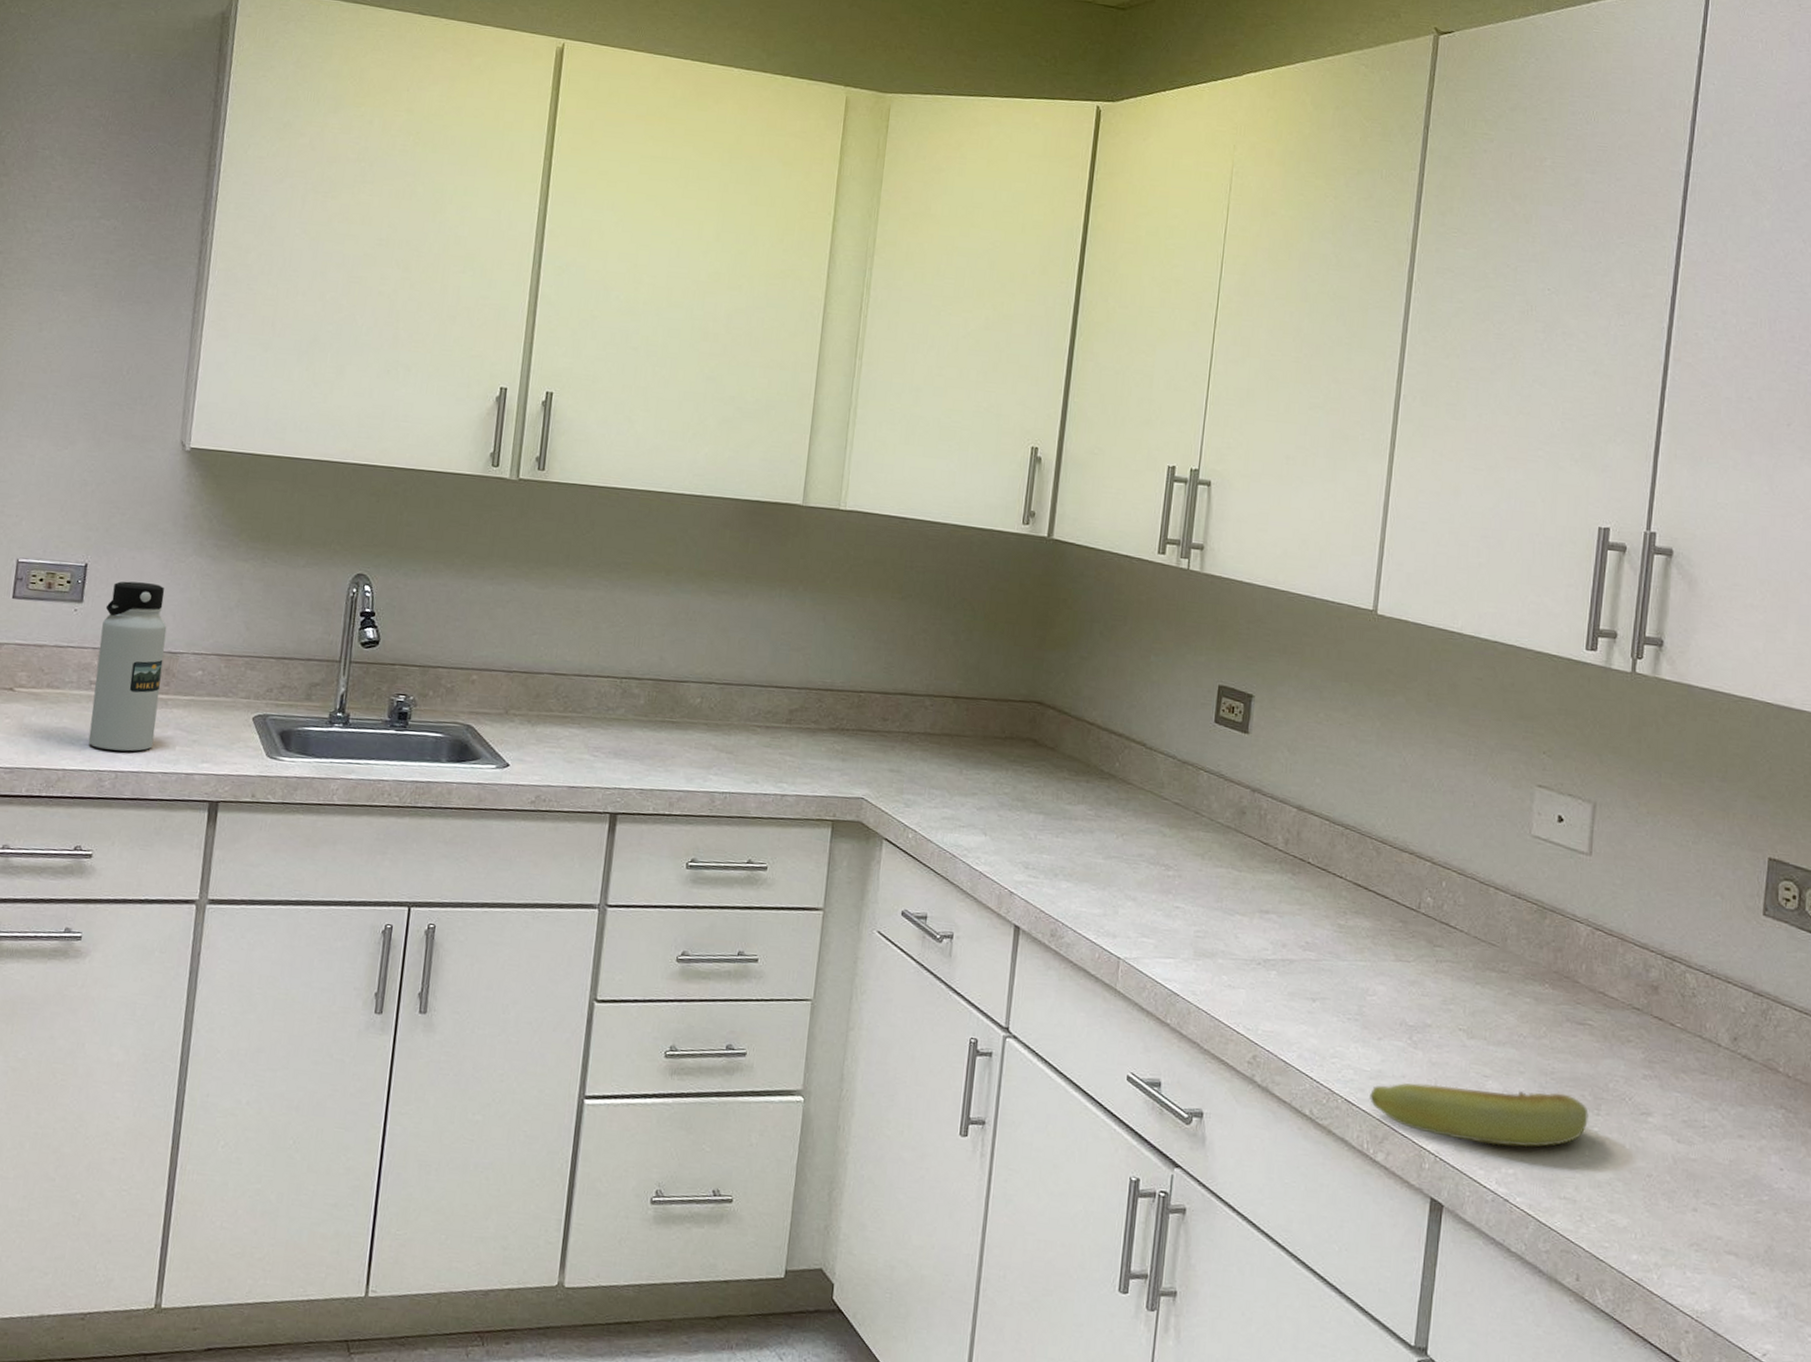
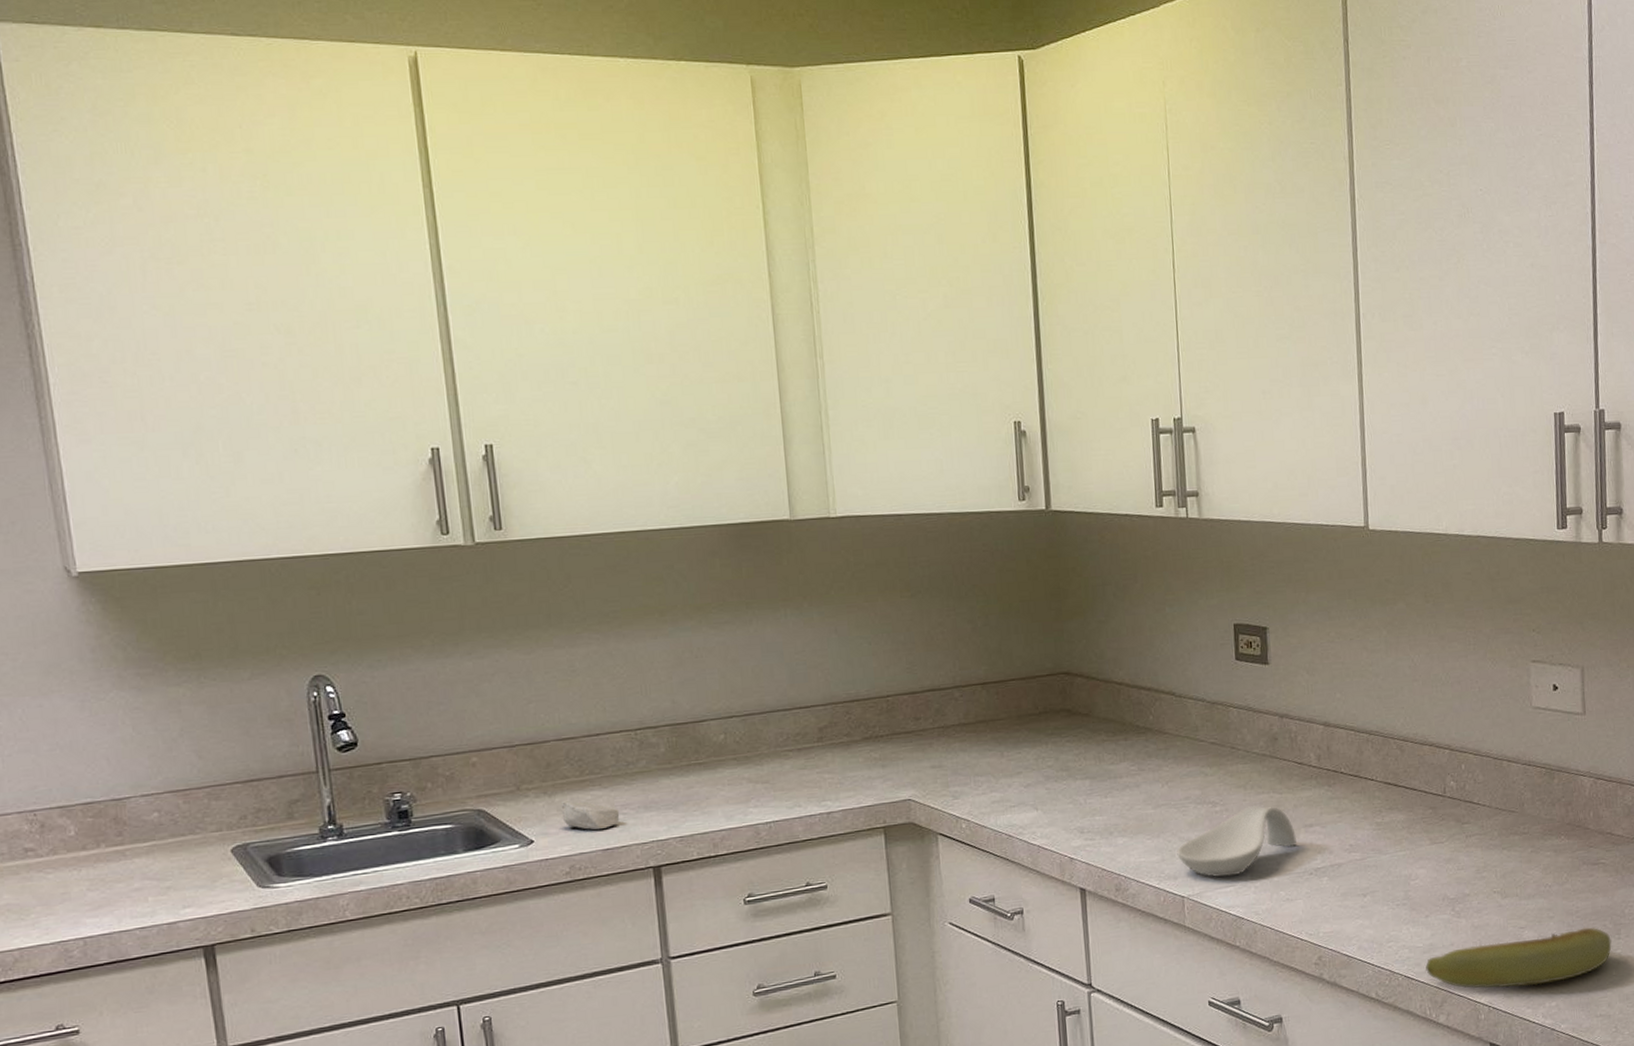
water bottle: present [88,581,167,752] -> none [21,729,120,918]
soap bar: none [539,733,591,767] -> present [561,801,620,831]
spoon rest: none [1120,877,1250,948] -> present [1177,805,1297,878]

